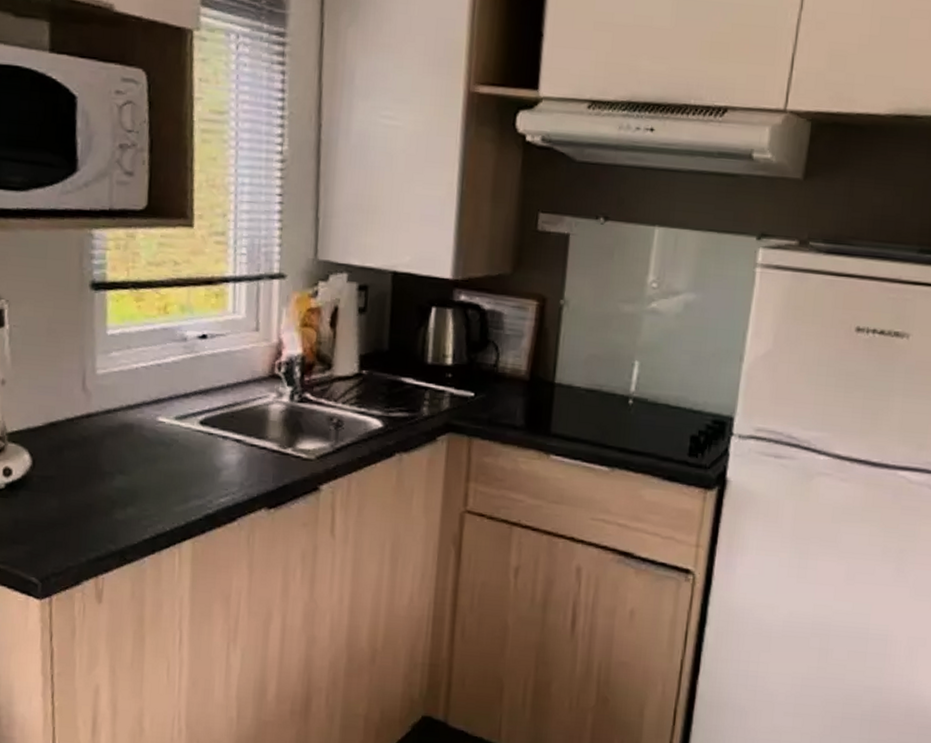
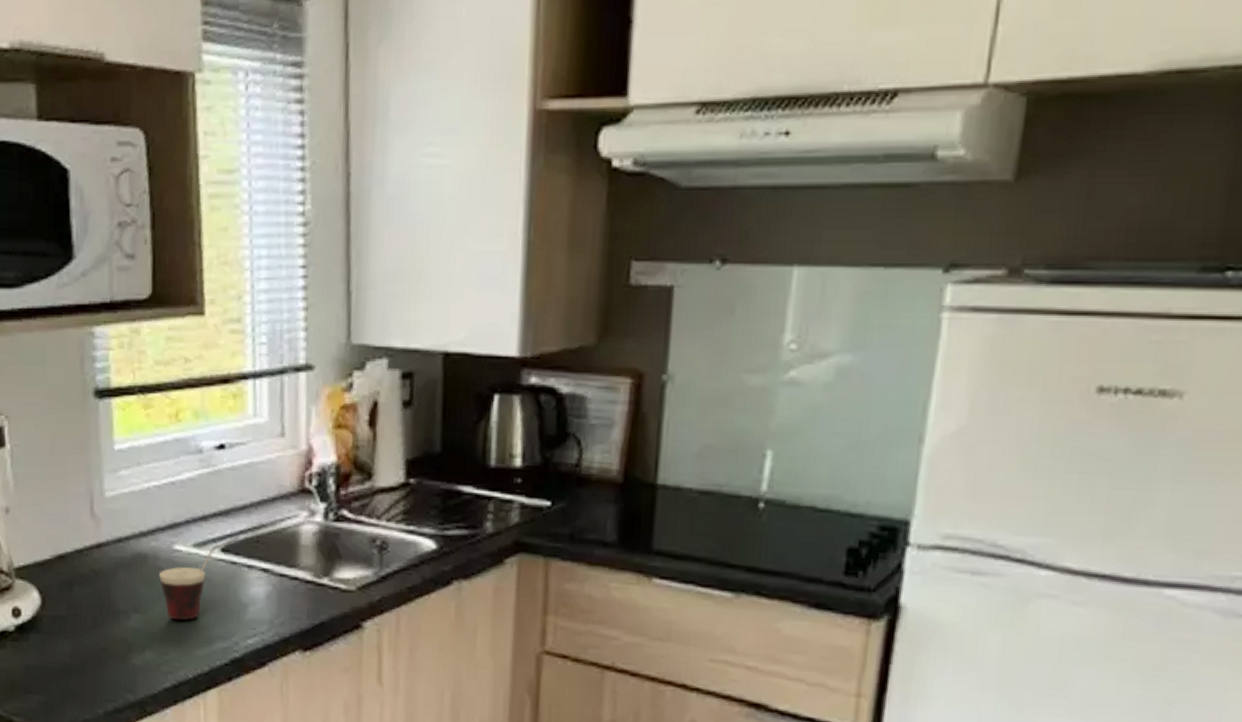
cup: none [143,412,217,481] -> present [159,536,240,620]

